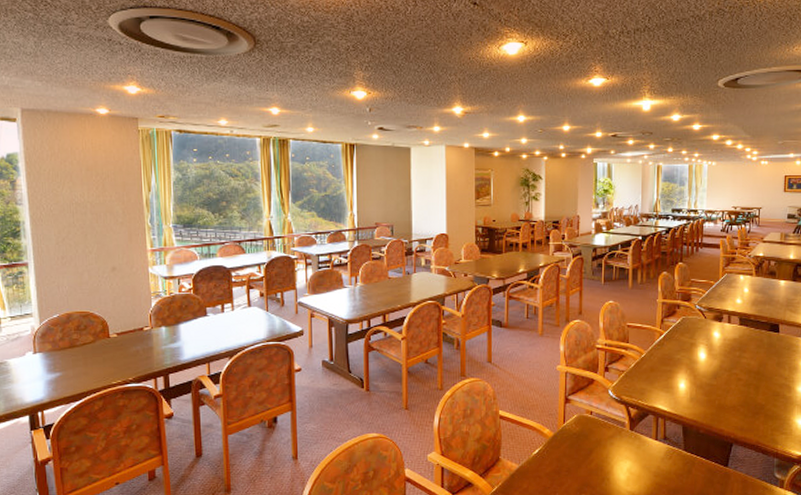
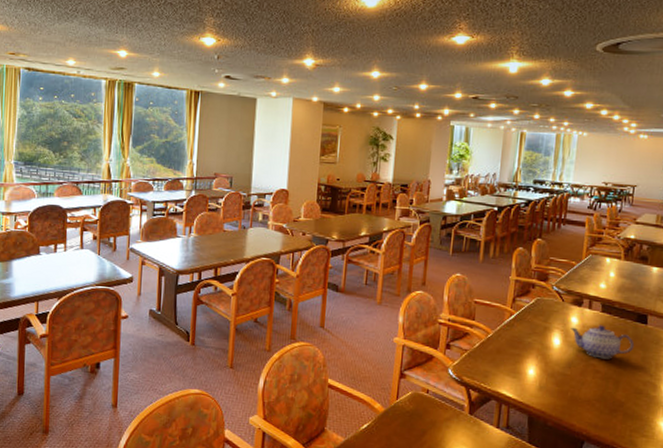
teapot: none [714,337,769,368] -> present [571,325,634,359]

